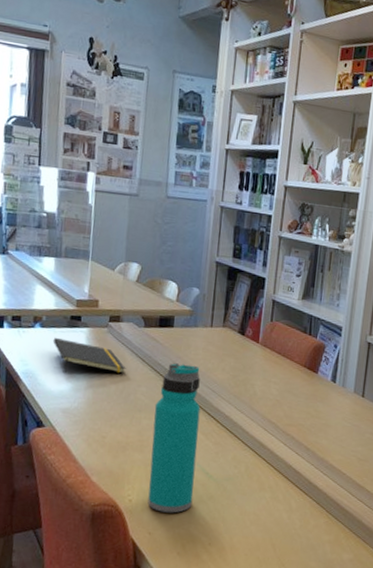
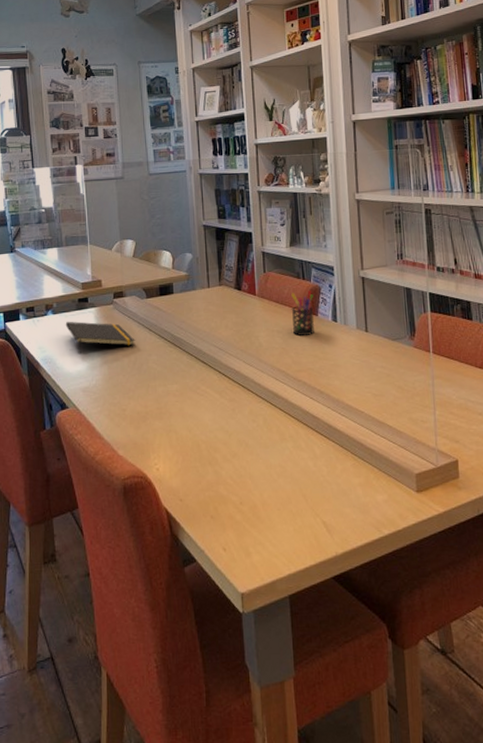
water bottle: present [148,363,201,513] -> none [167,327,218,477]
pen holder: none [289,346,317,392] -> present [291,291,314,337]

